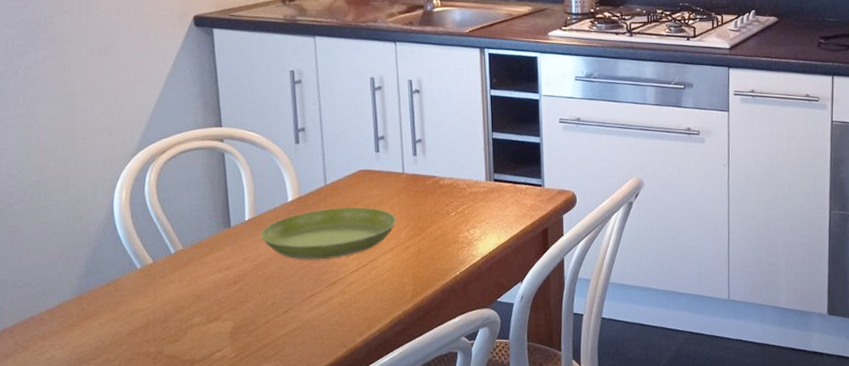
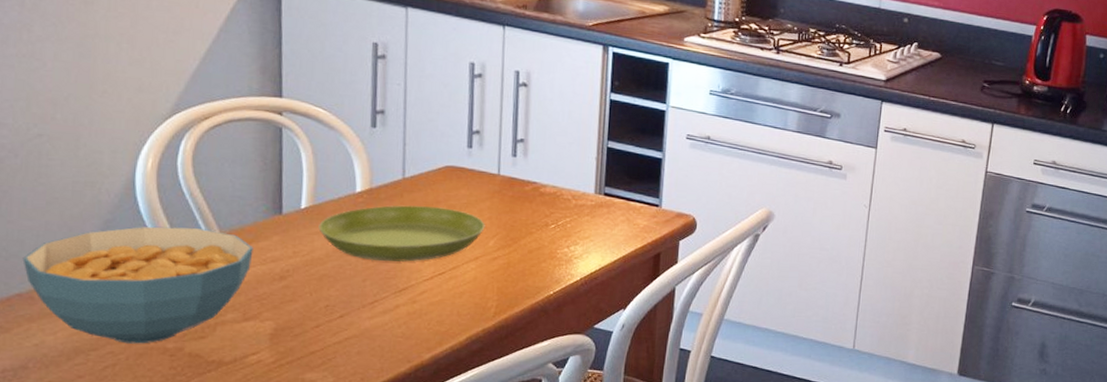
cereal bowl: none [33,246,211,351] -> present [22,226,254,344]

